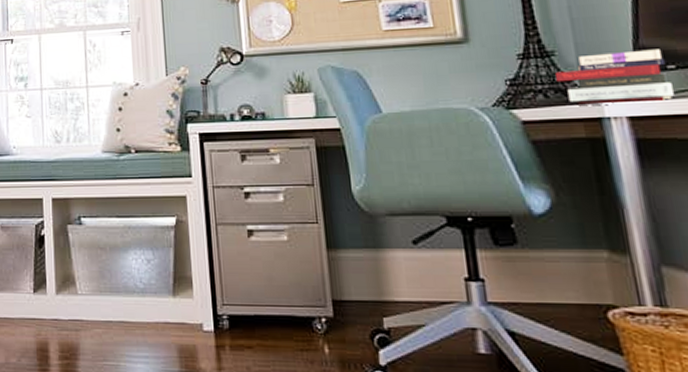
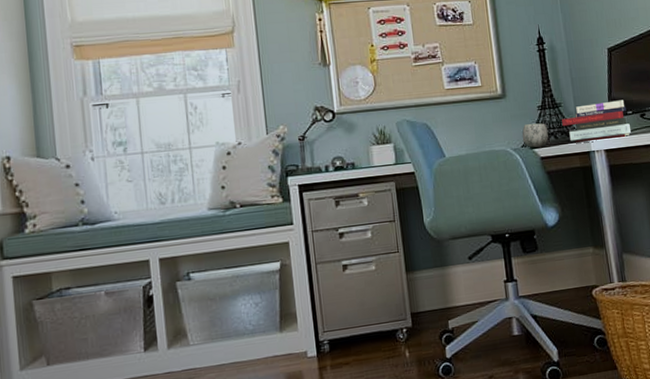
mug: none [492,76,534,108] -> present [522,123,548,148]

